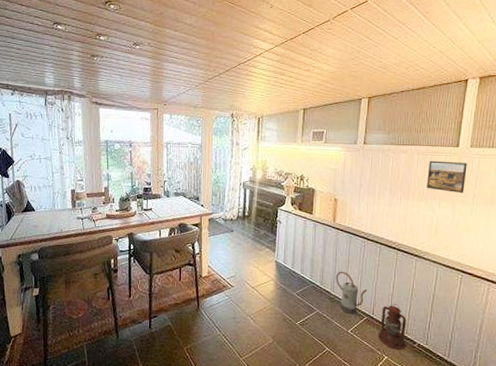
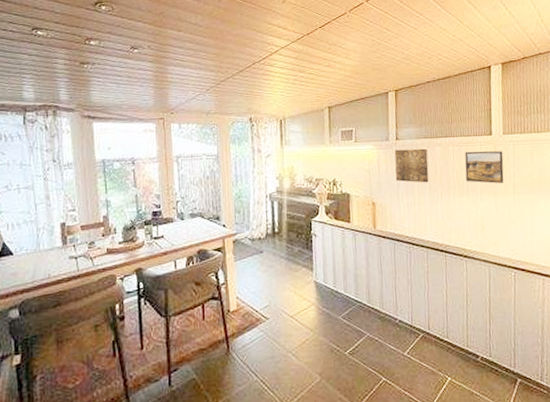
watering can: present [336,271,368,314] -> none [383,284,420,333]
wall art: none [358,153,392,186] -> present [394,148,429,183]
lantern: present [378,304,407,351] -> none [437,314,468,368]

